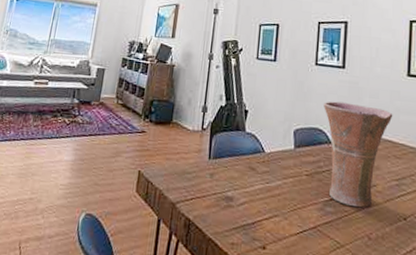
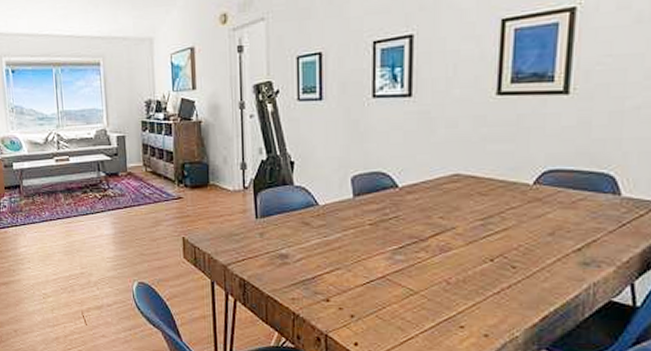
vase: present [324,101,393,208] -> none [386,138,477,253]

